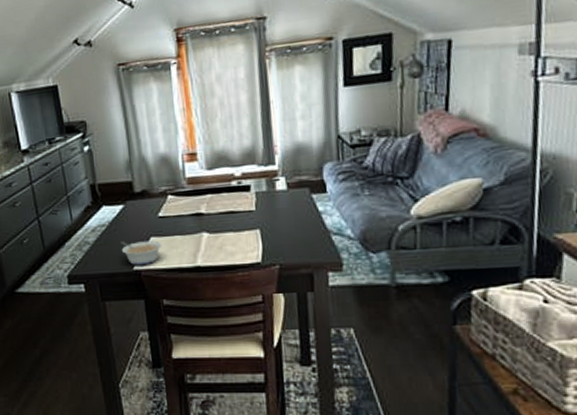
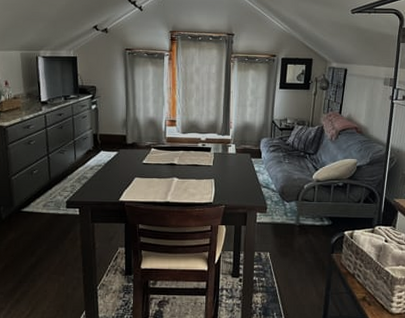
legume: present [120,240,163,265] -> none [111,179,143,197]

